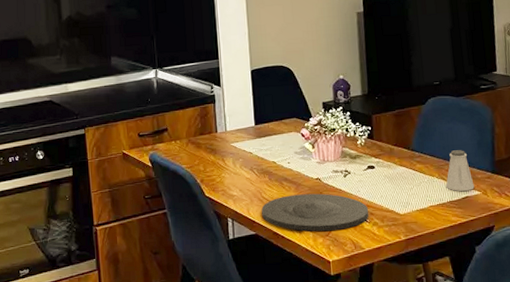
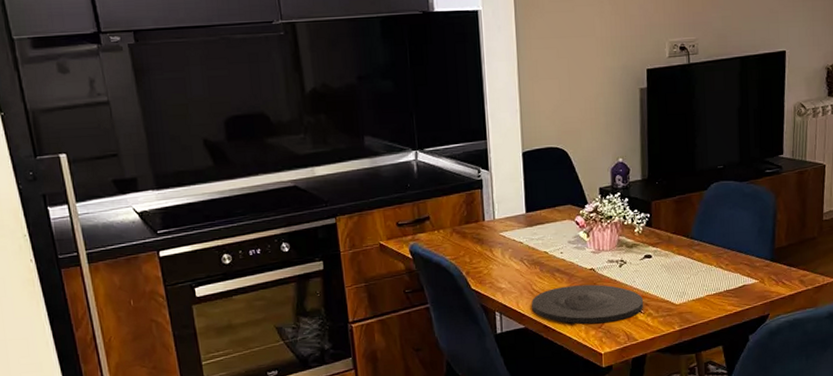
saltshaker: present [445,150,475,192] -> none [723,237,752,281]

